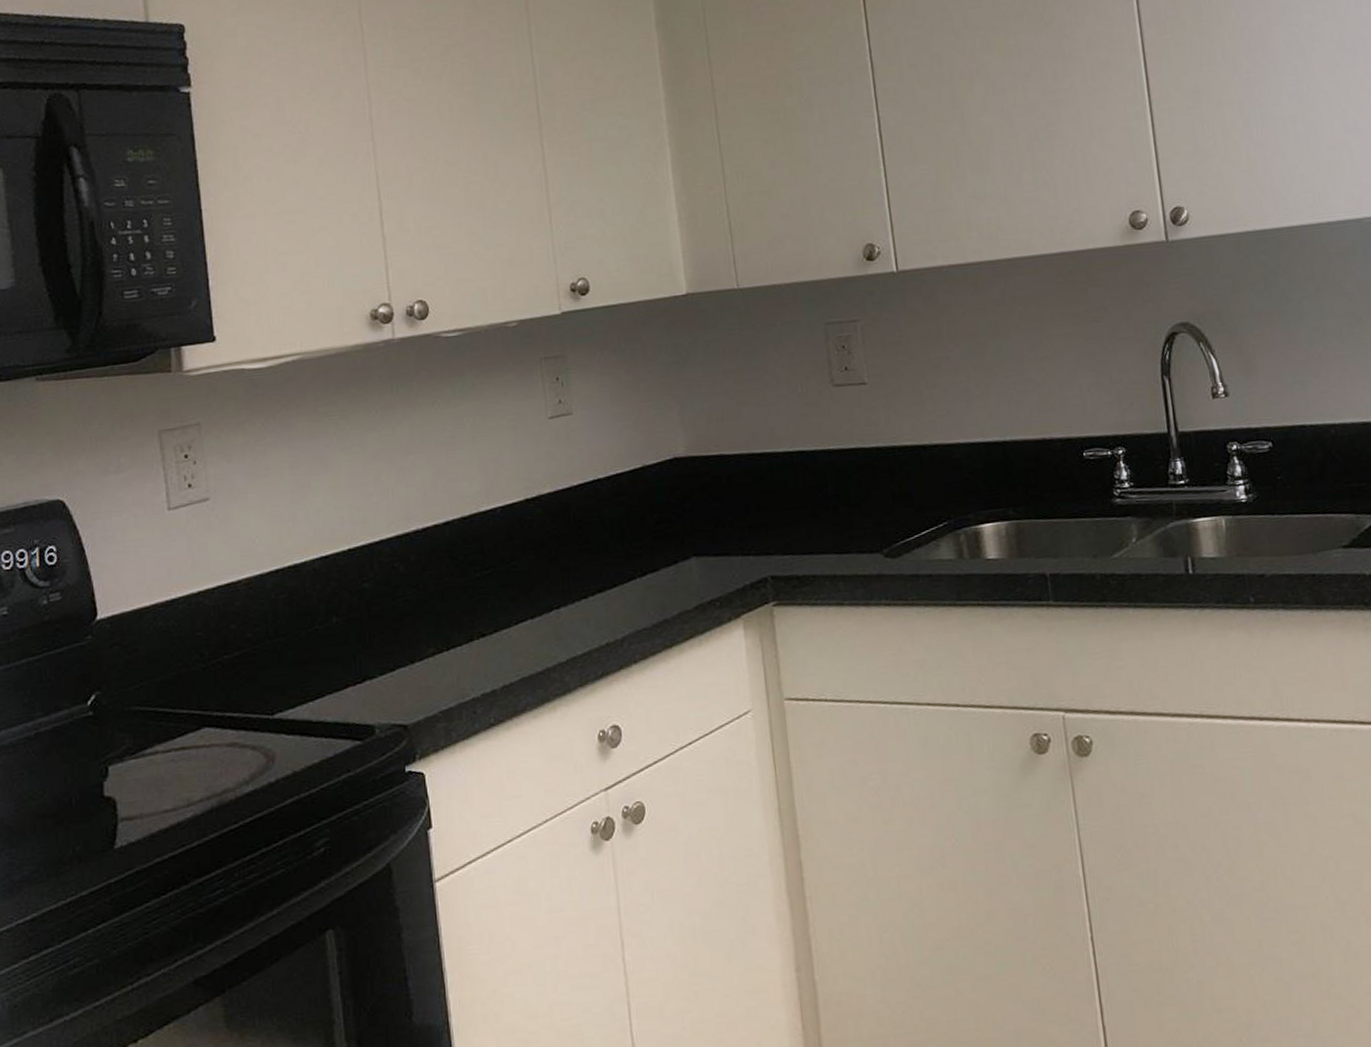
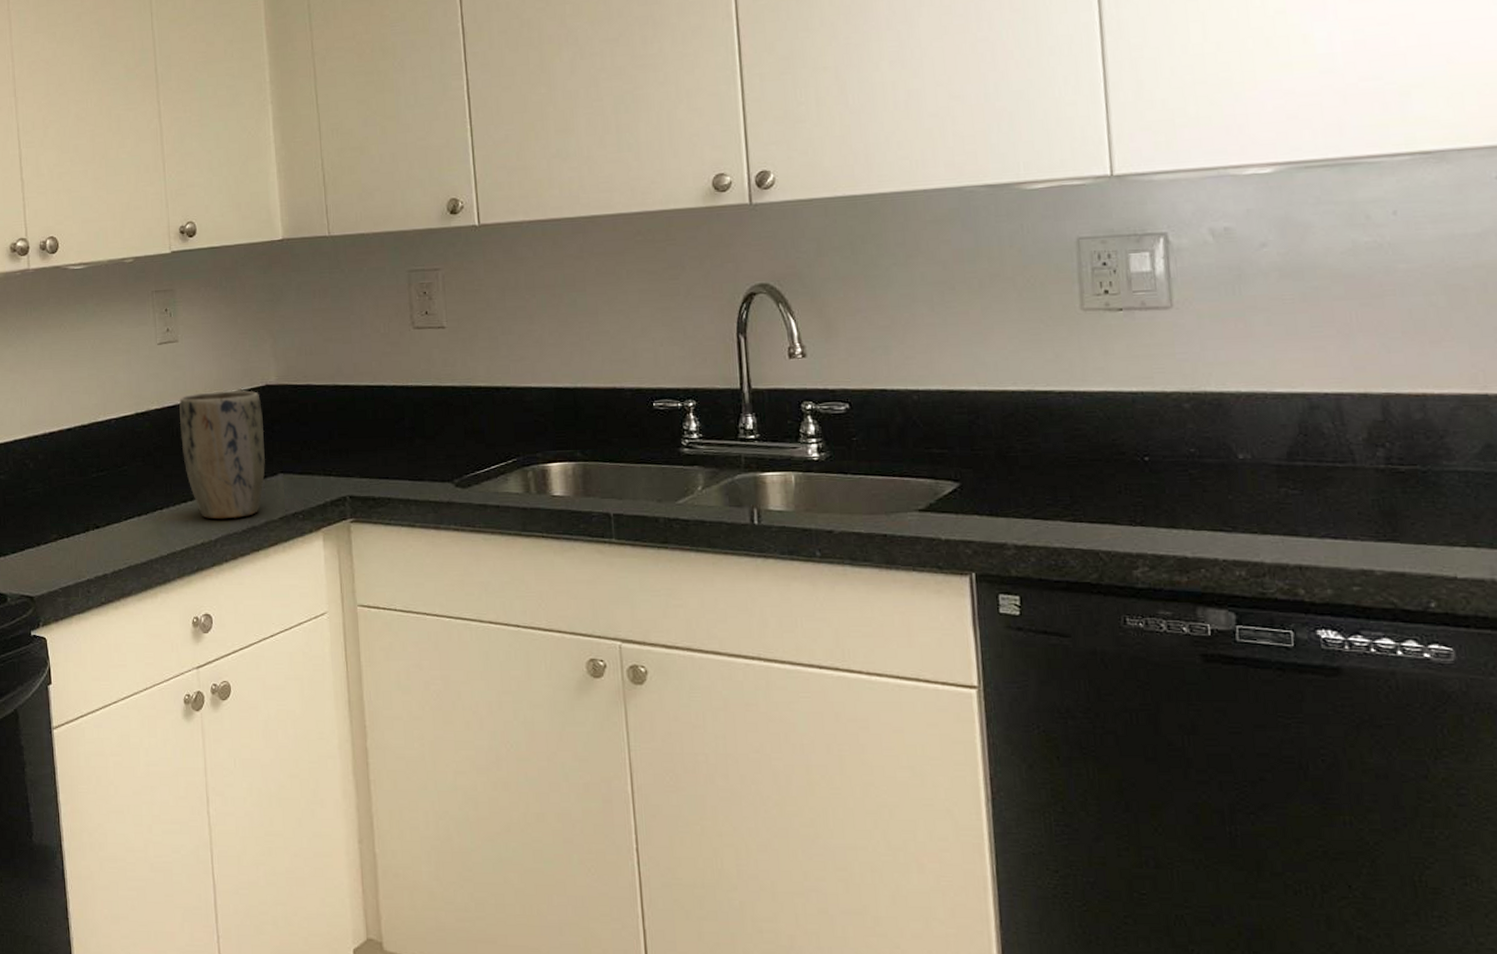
plant pot: none [575,465,676,615] -> present [179,389,265,519]

